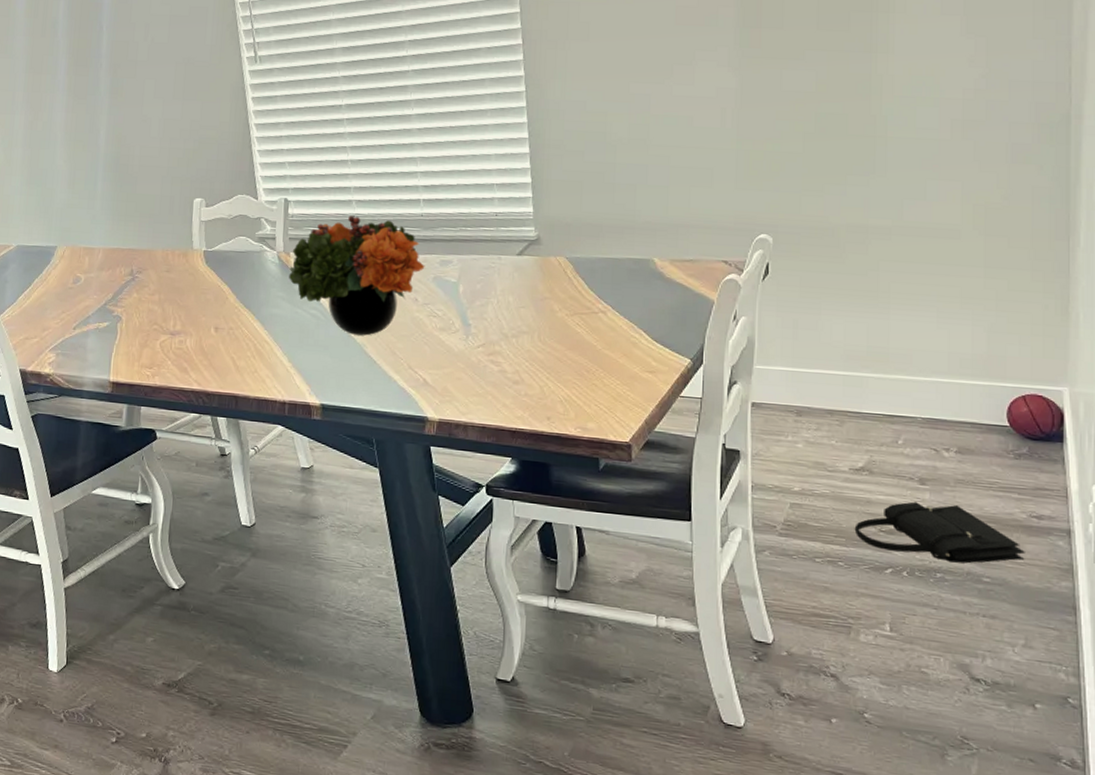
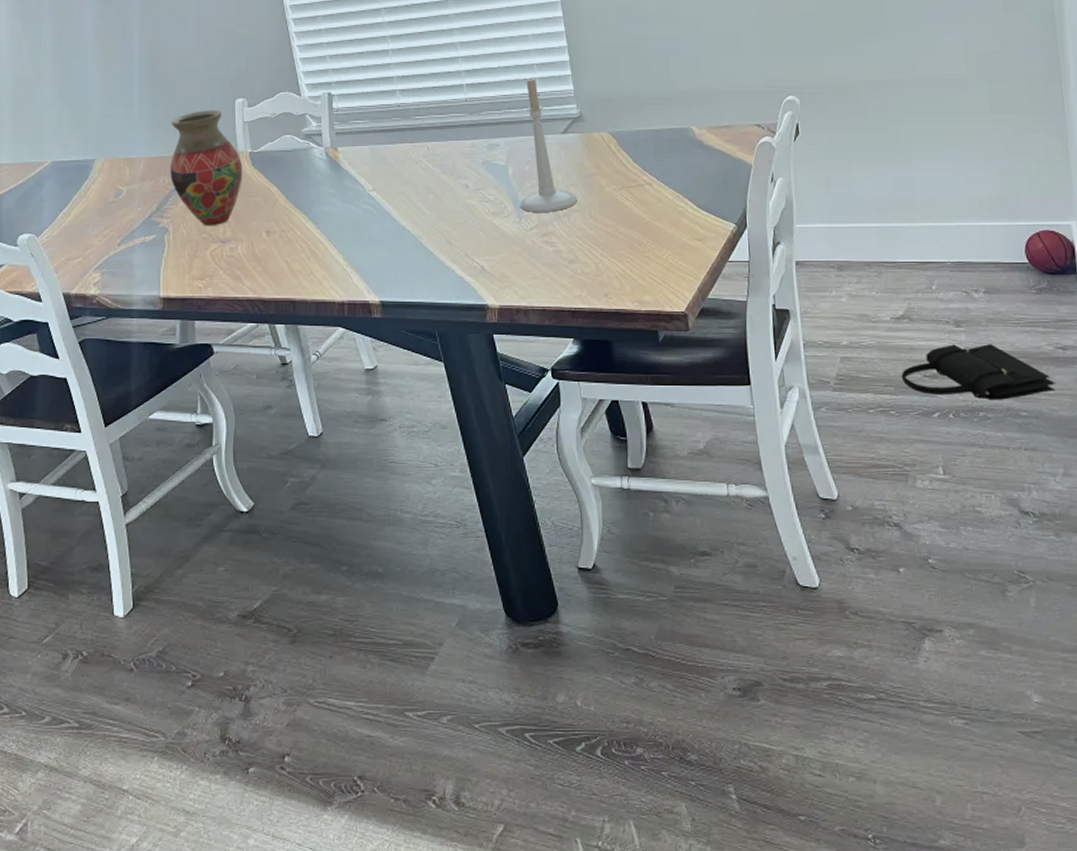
vase: none [126,207,197,319] -> present [169,110,243,226]
flower arrangement: present [289,215,425,336] -> none [338,105,473,227]
candlestick: none [468,197,528,332] -> present [520,77,578,212]

